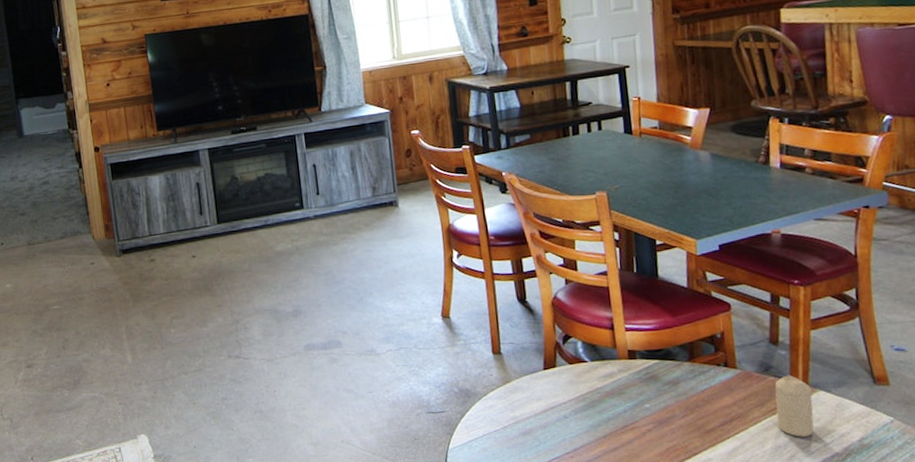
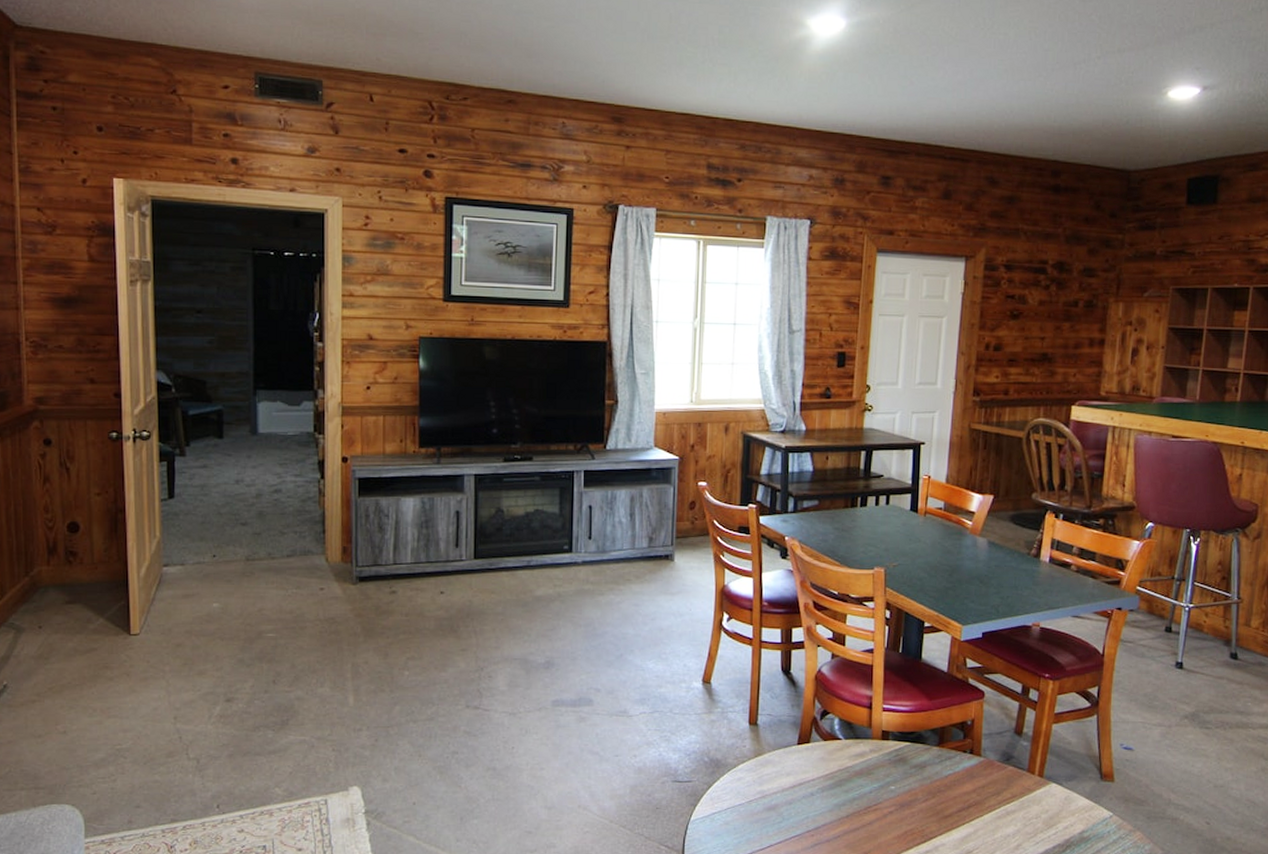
candle: present [774,375,814,437] -> none [1010,766,1045,827]

